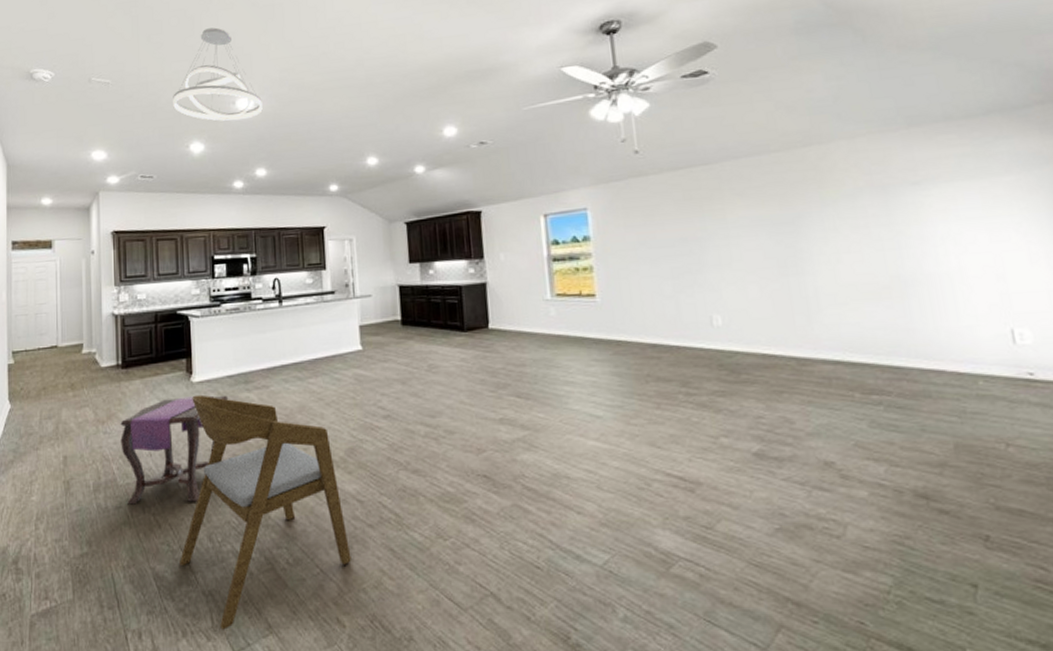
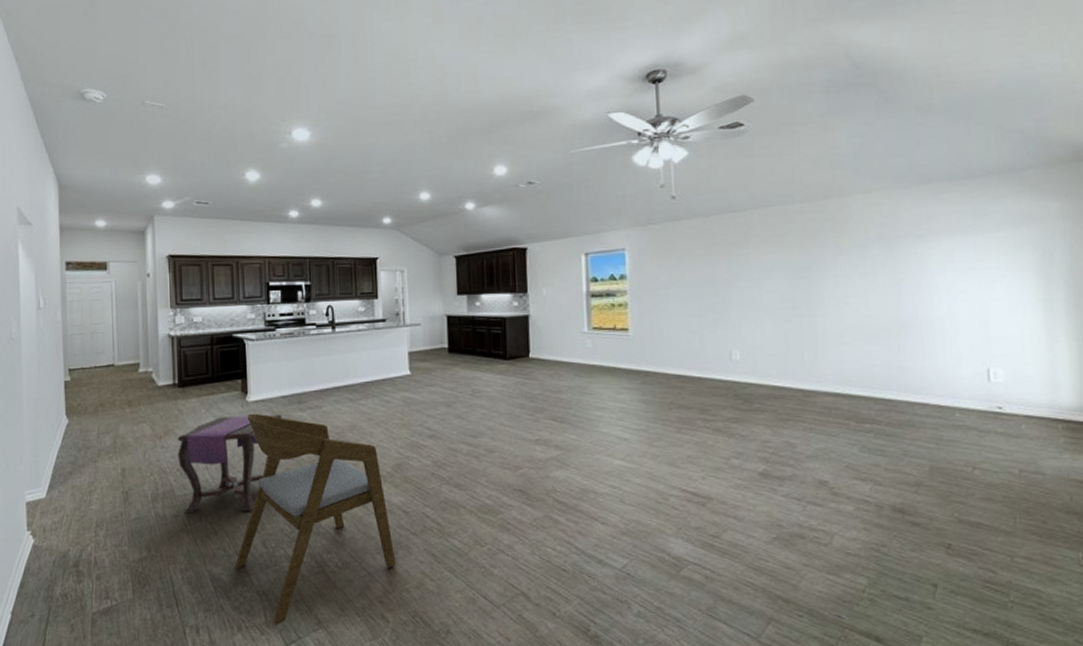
pendant light: present [173,27,263,121] -> none [228,55,319,151]

